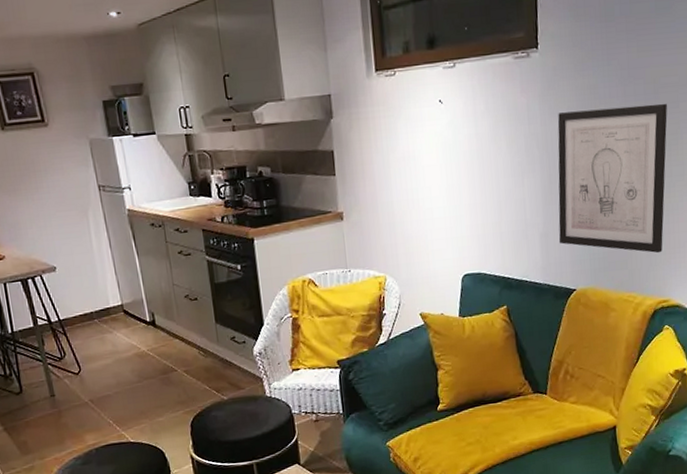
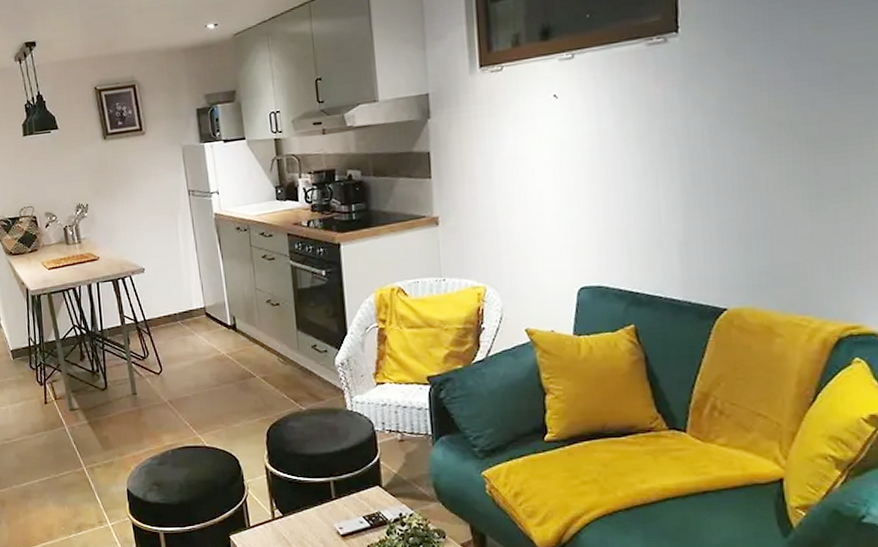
wall art: present [557,103,667,254] -> none [703,87,857,269]

